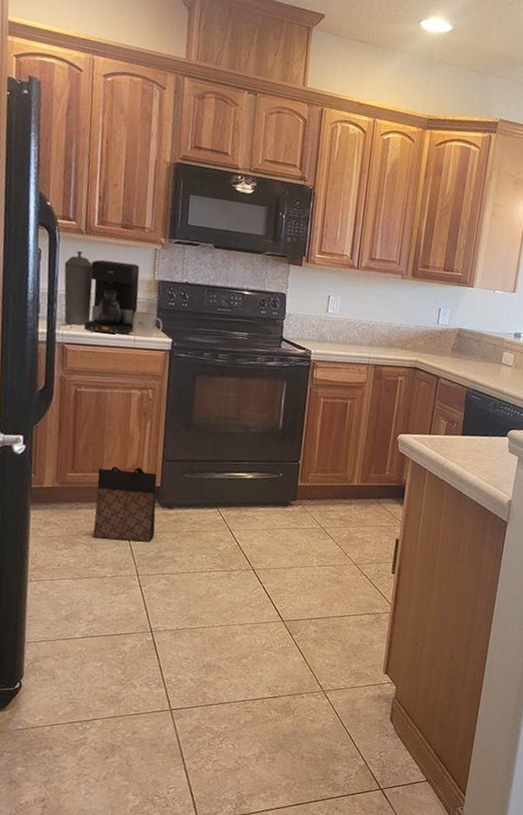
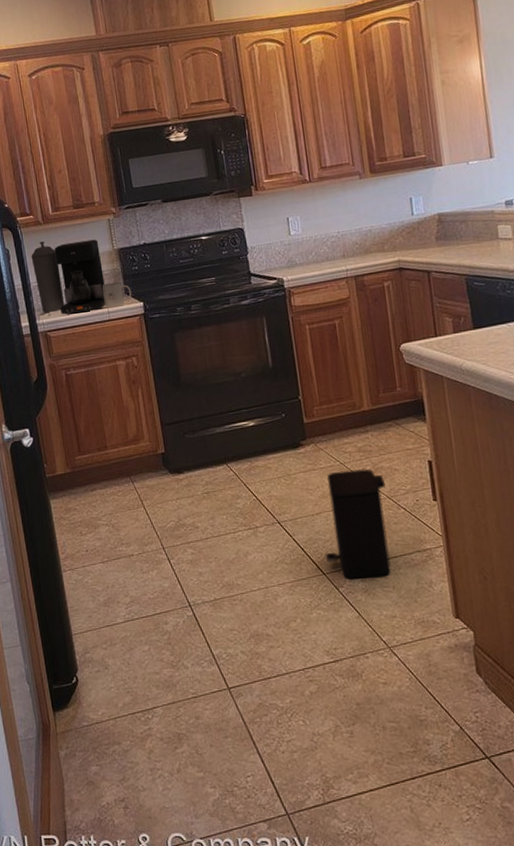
bag: present [93,466,157,543] -> none [103,436,171,517]
pedal bin: none [287,533,355,631] -> present [325,468,391,580]

